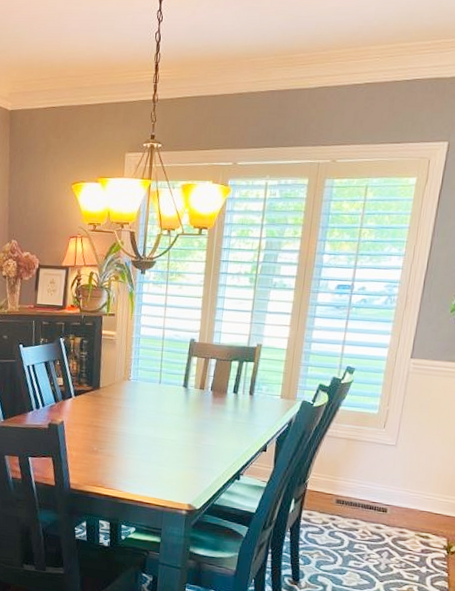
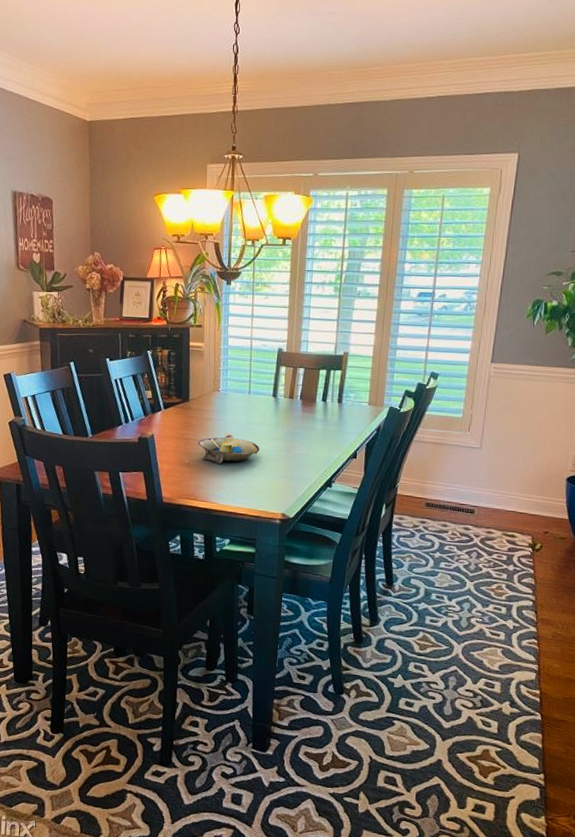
decorative bowl: none [107,420,169,452] -> present [198,431,260,464]

